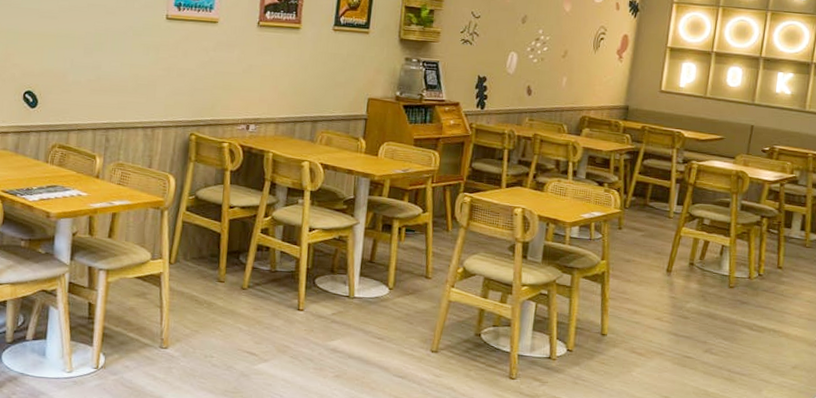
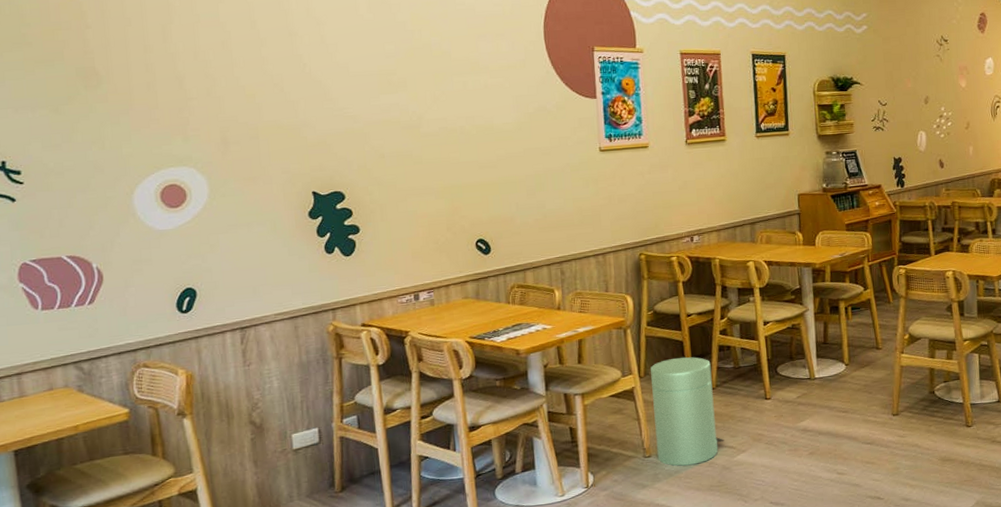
trash can: none [174,249,247,365] -> present [650,357,724,466]

